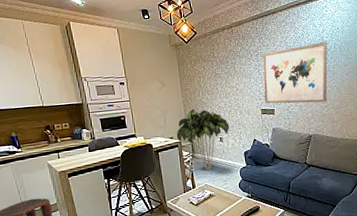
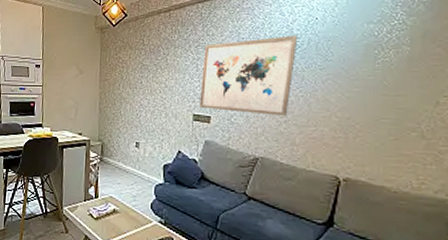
indoor plant: present [176,109,230,171] -> none [86,104,150,180]

